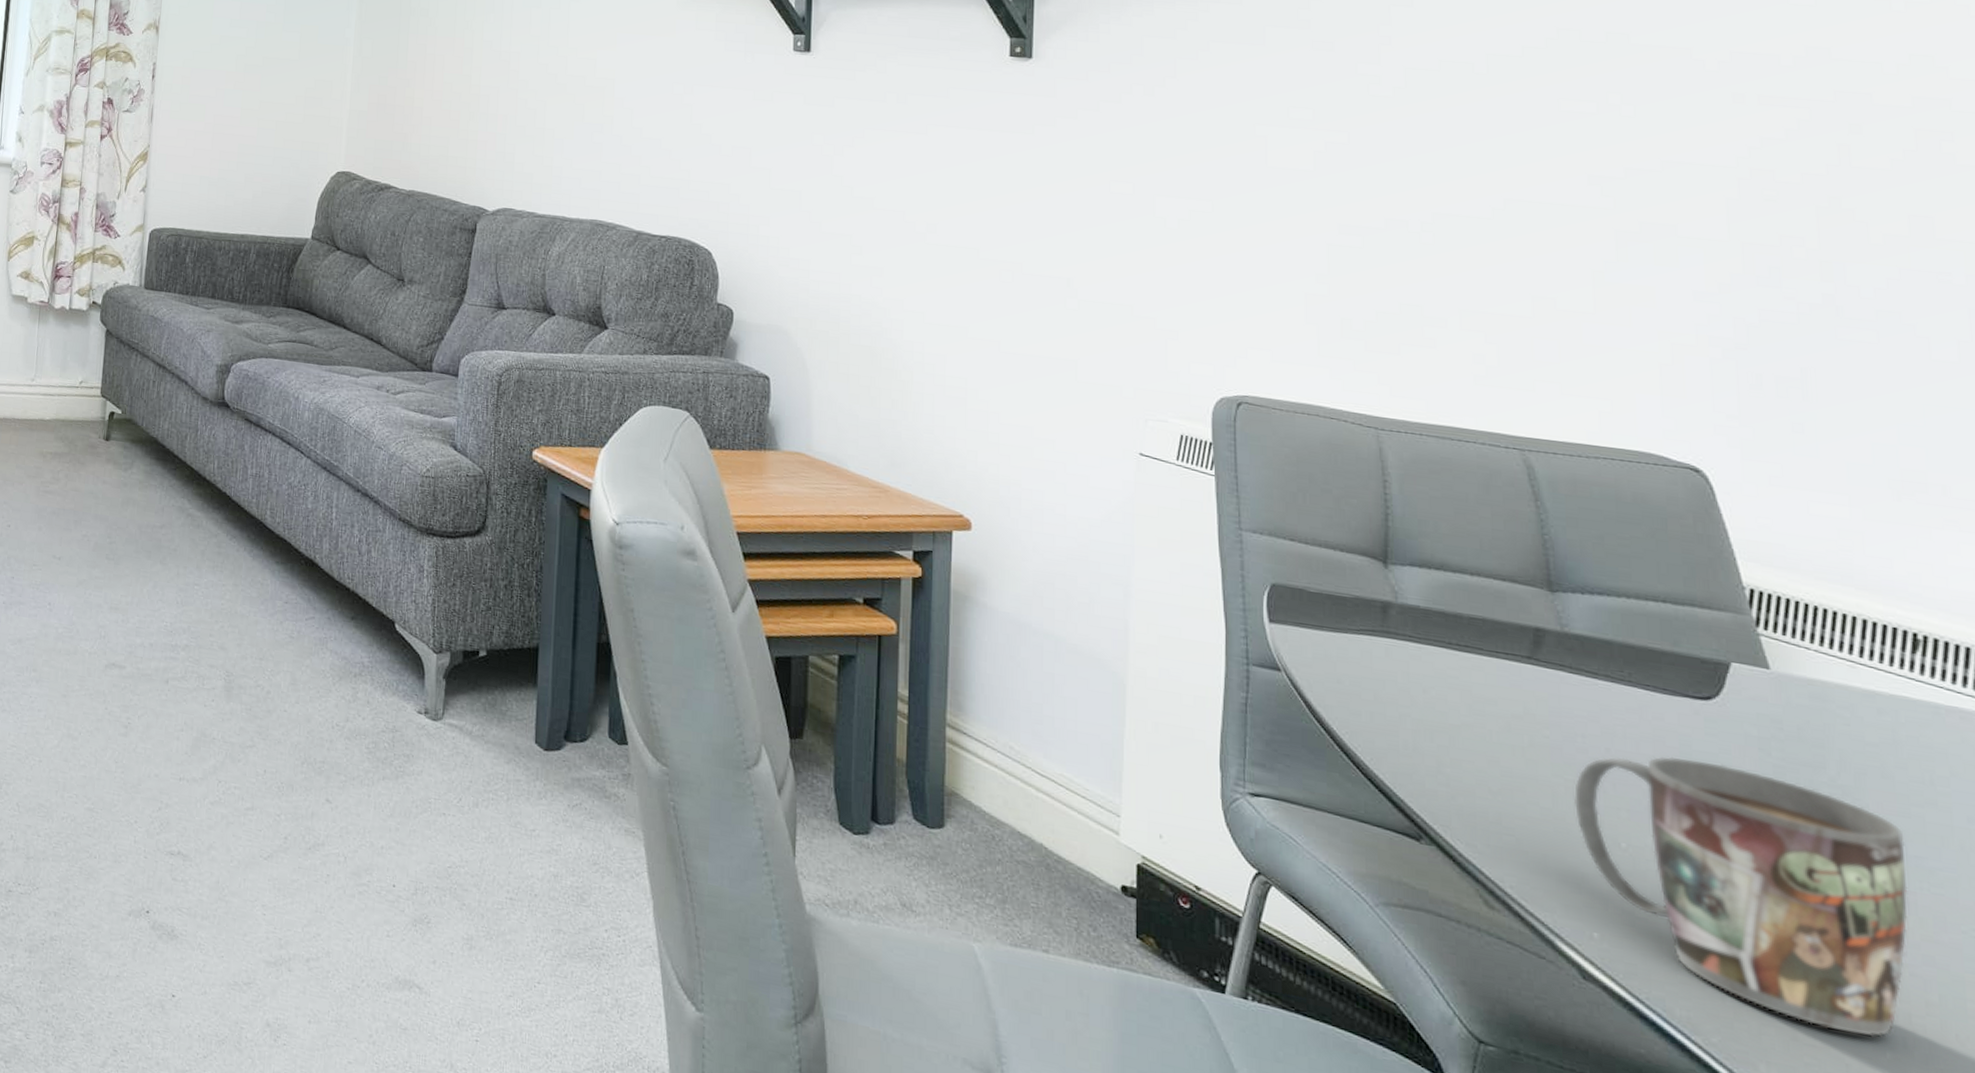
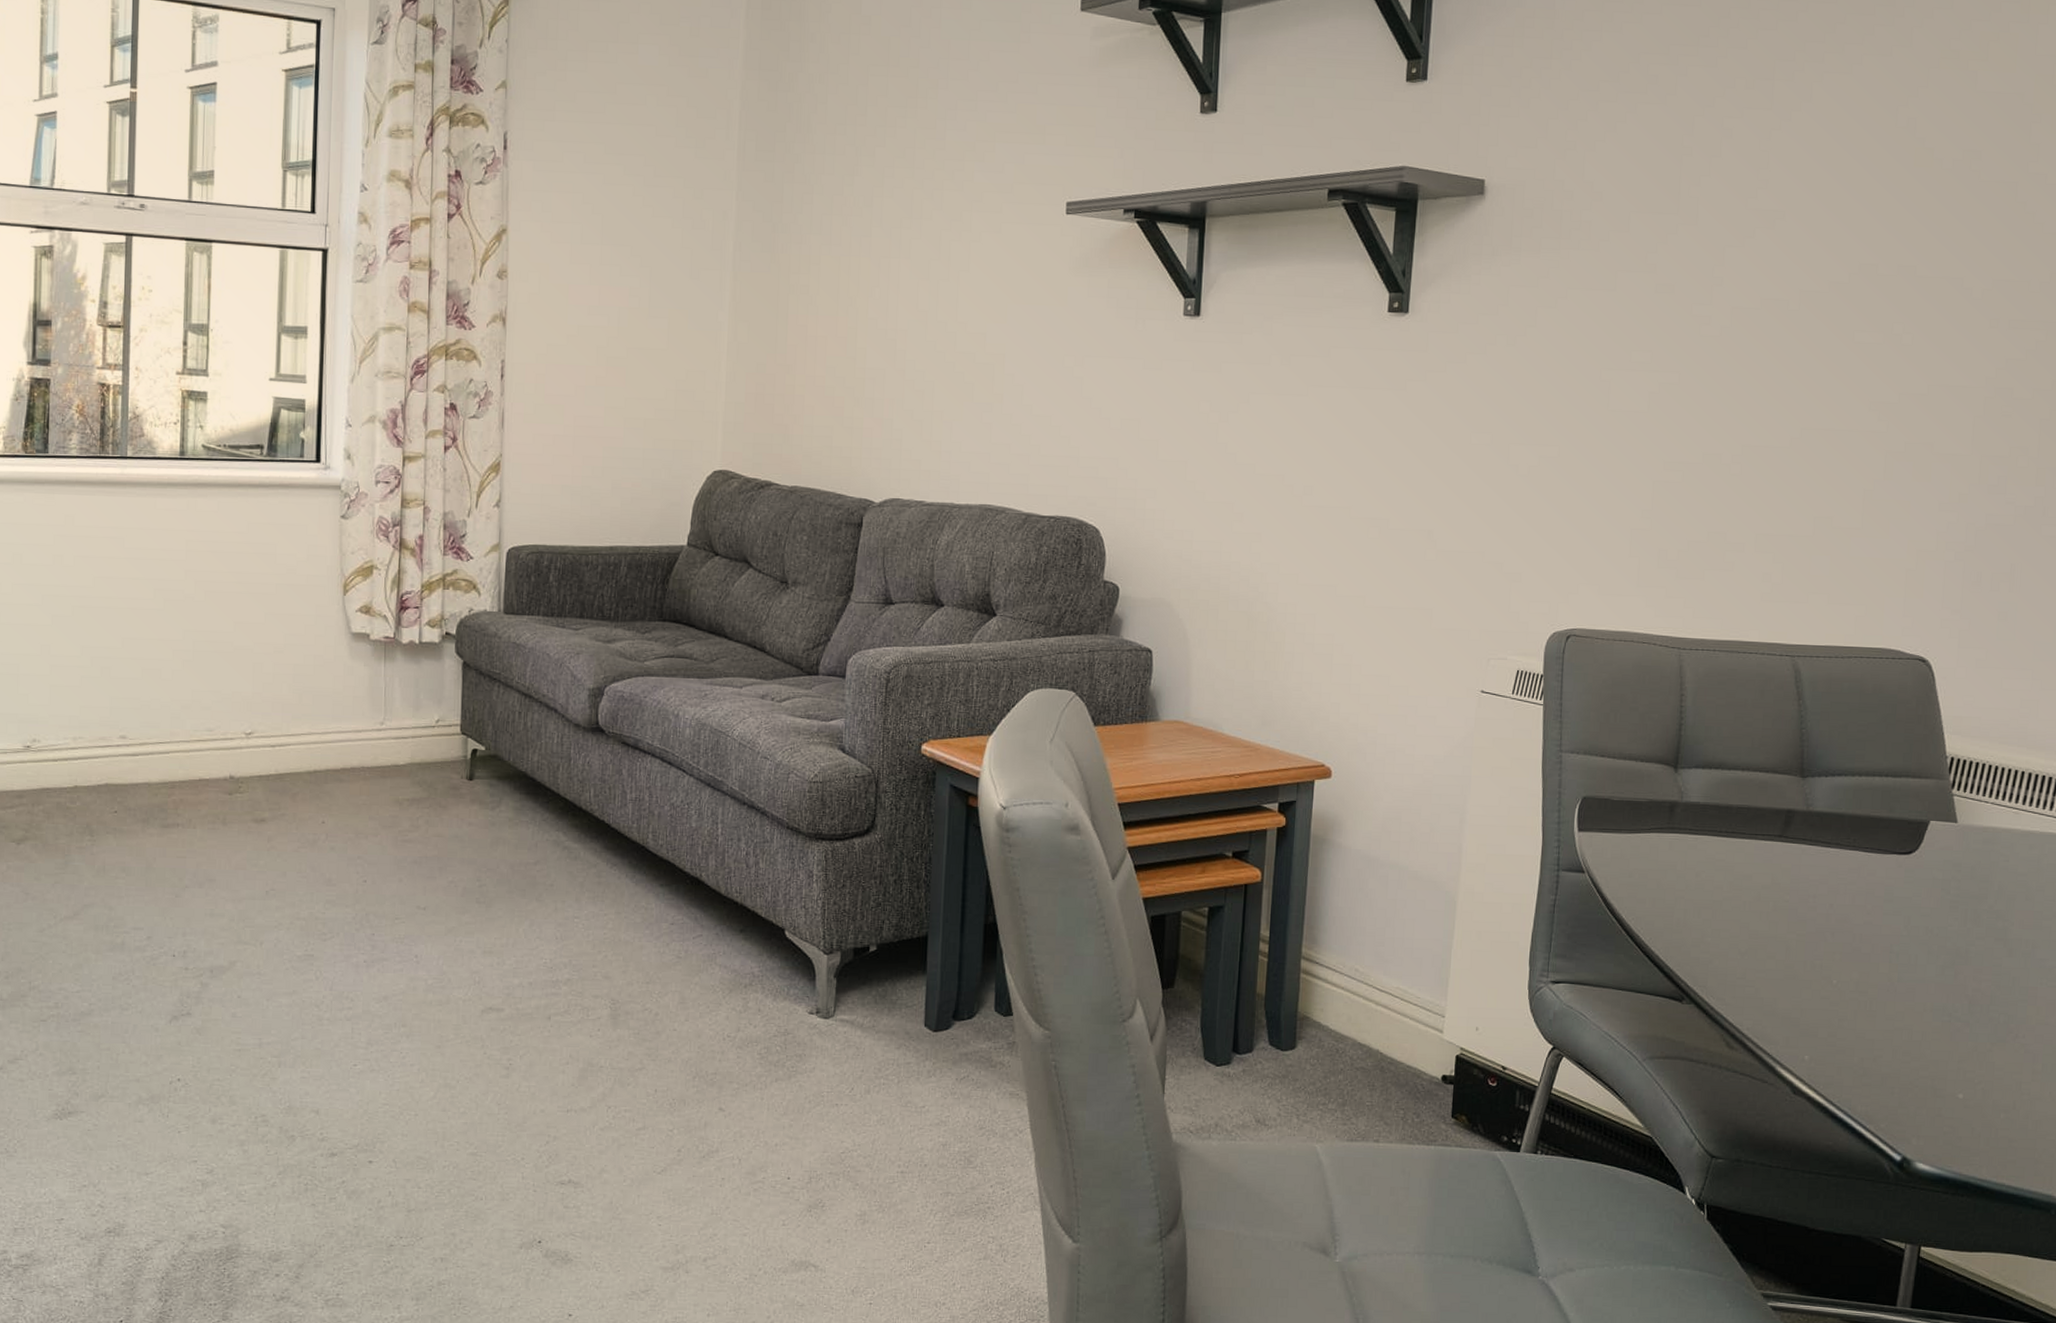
mug: present [1574,756,1908,1037] -> none [1802,904,2035,1104]

